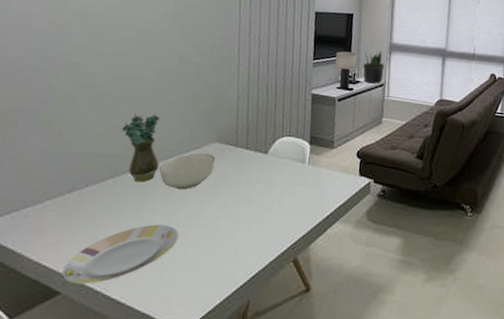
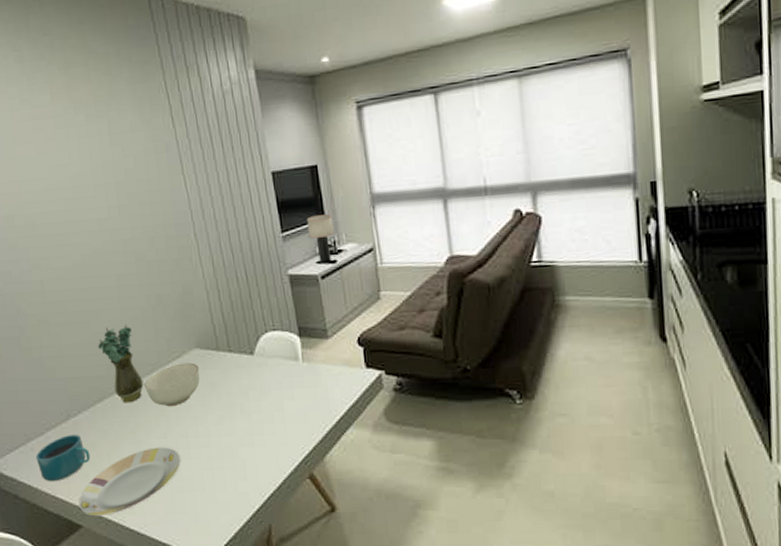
cup: none [27,205,88,249] -> present [35,434,91,482]
planter: present [363,50,385,84] -> none [341,205,370,250]

